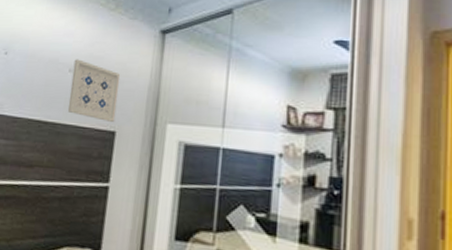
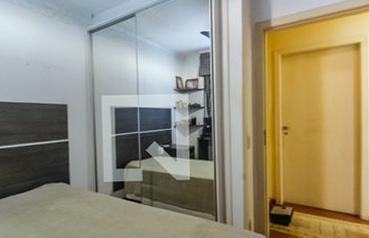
wall art: present [67,59,121,122] -> none [29,55,66,98]

